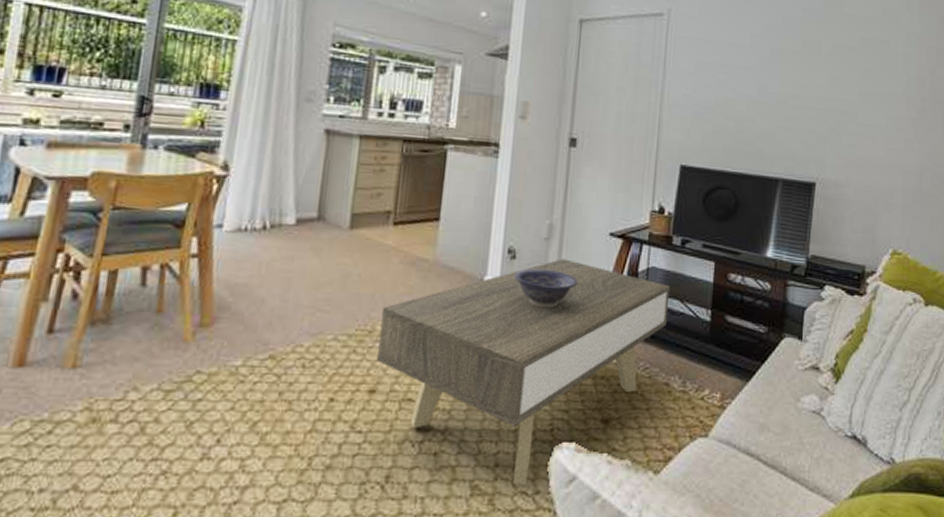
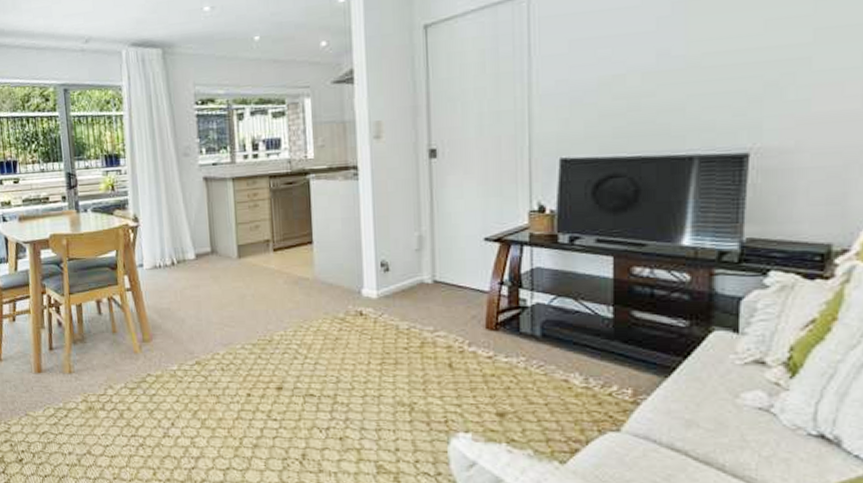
coffee table: present [376,259,670,485] -> none [277,267,561,467]
decorative bowl: present [513,268,578,308] -> none [389,278,456,314]

